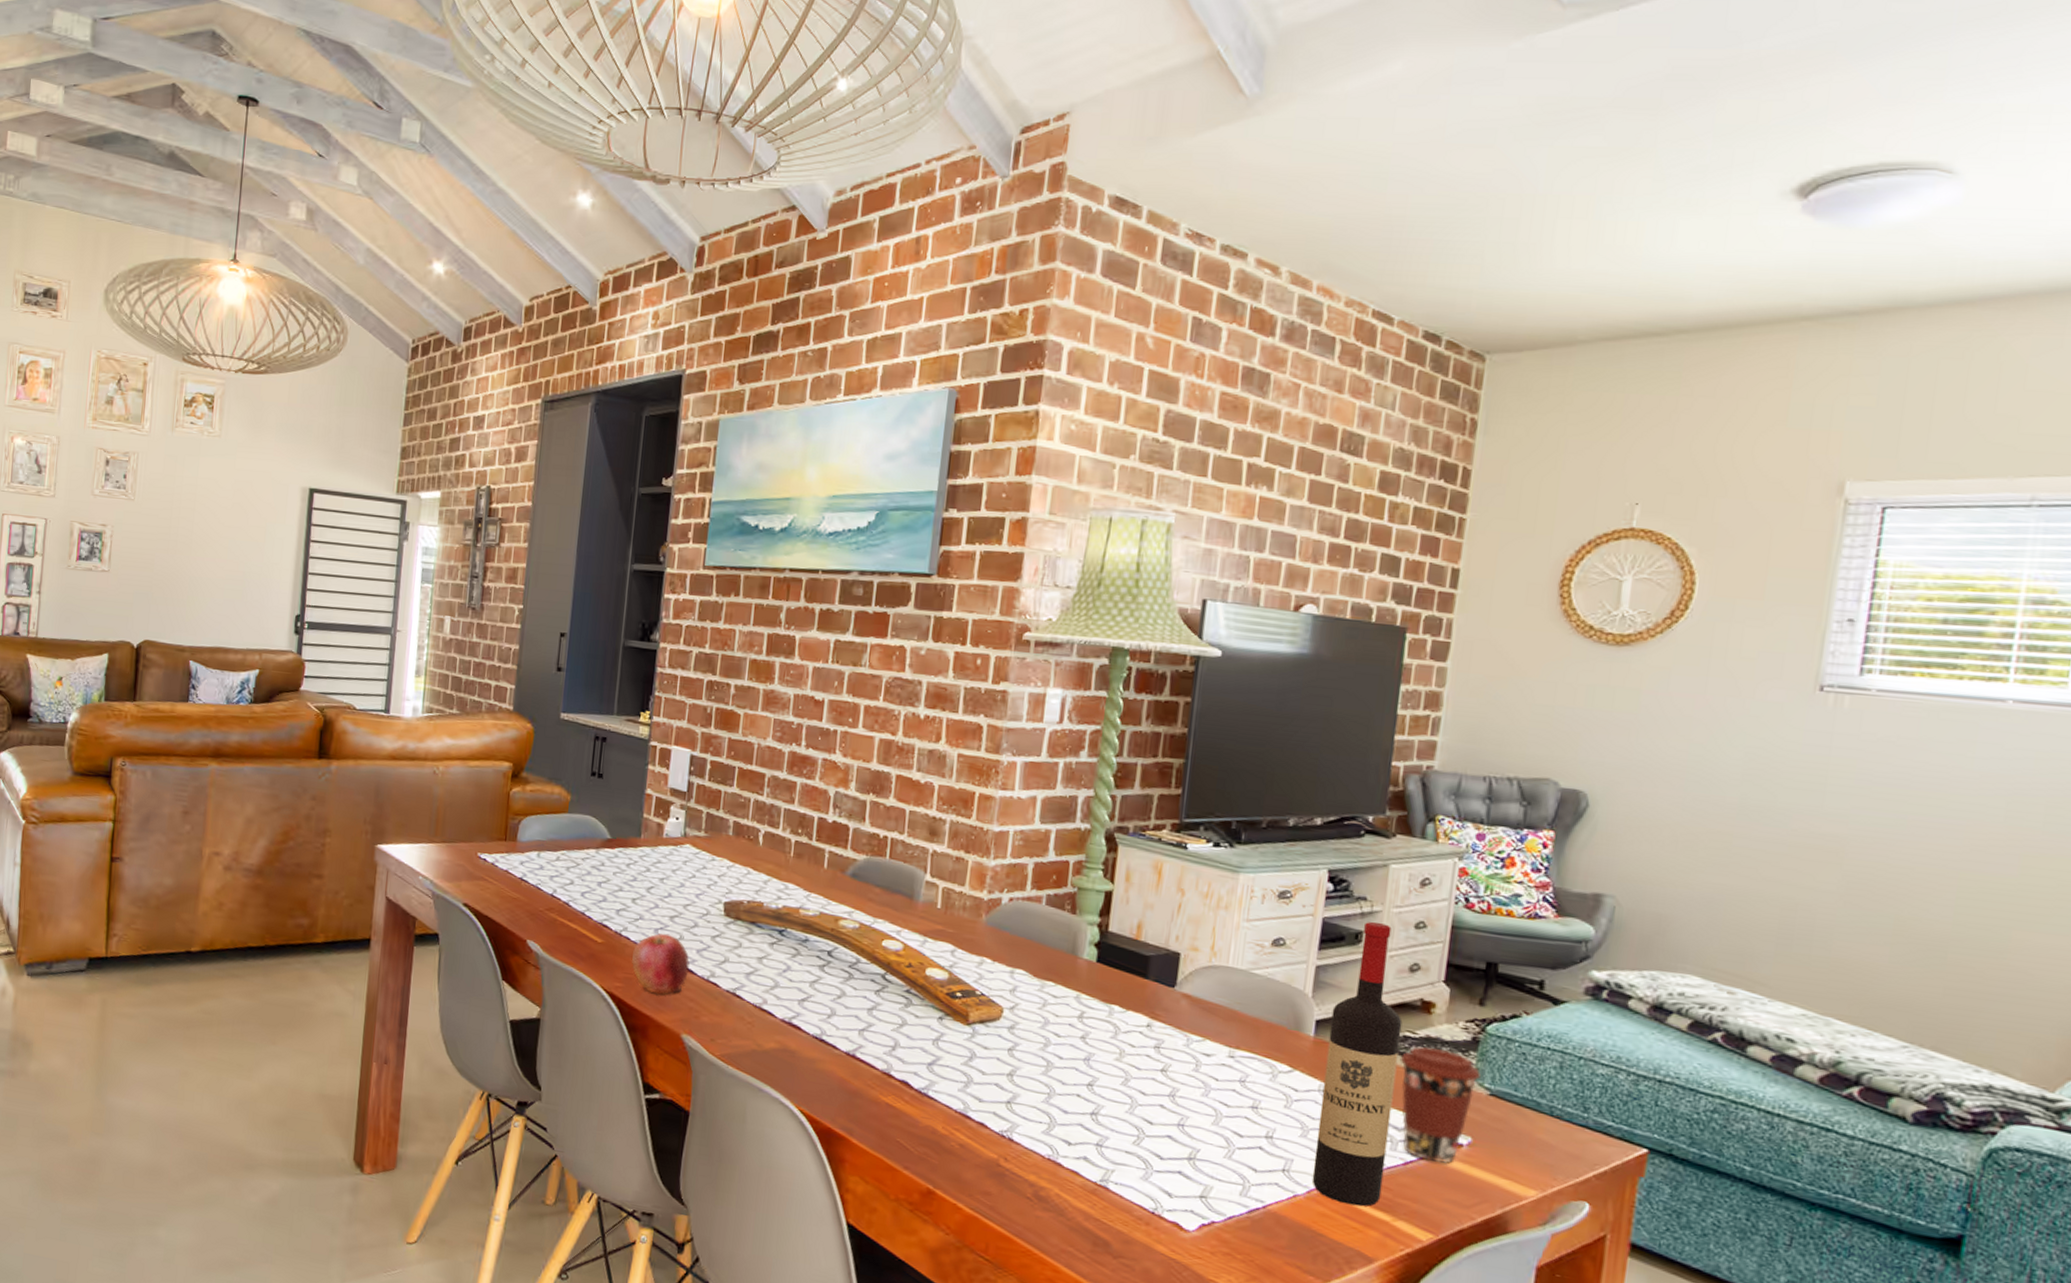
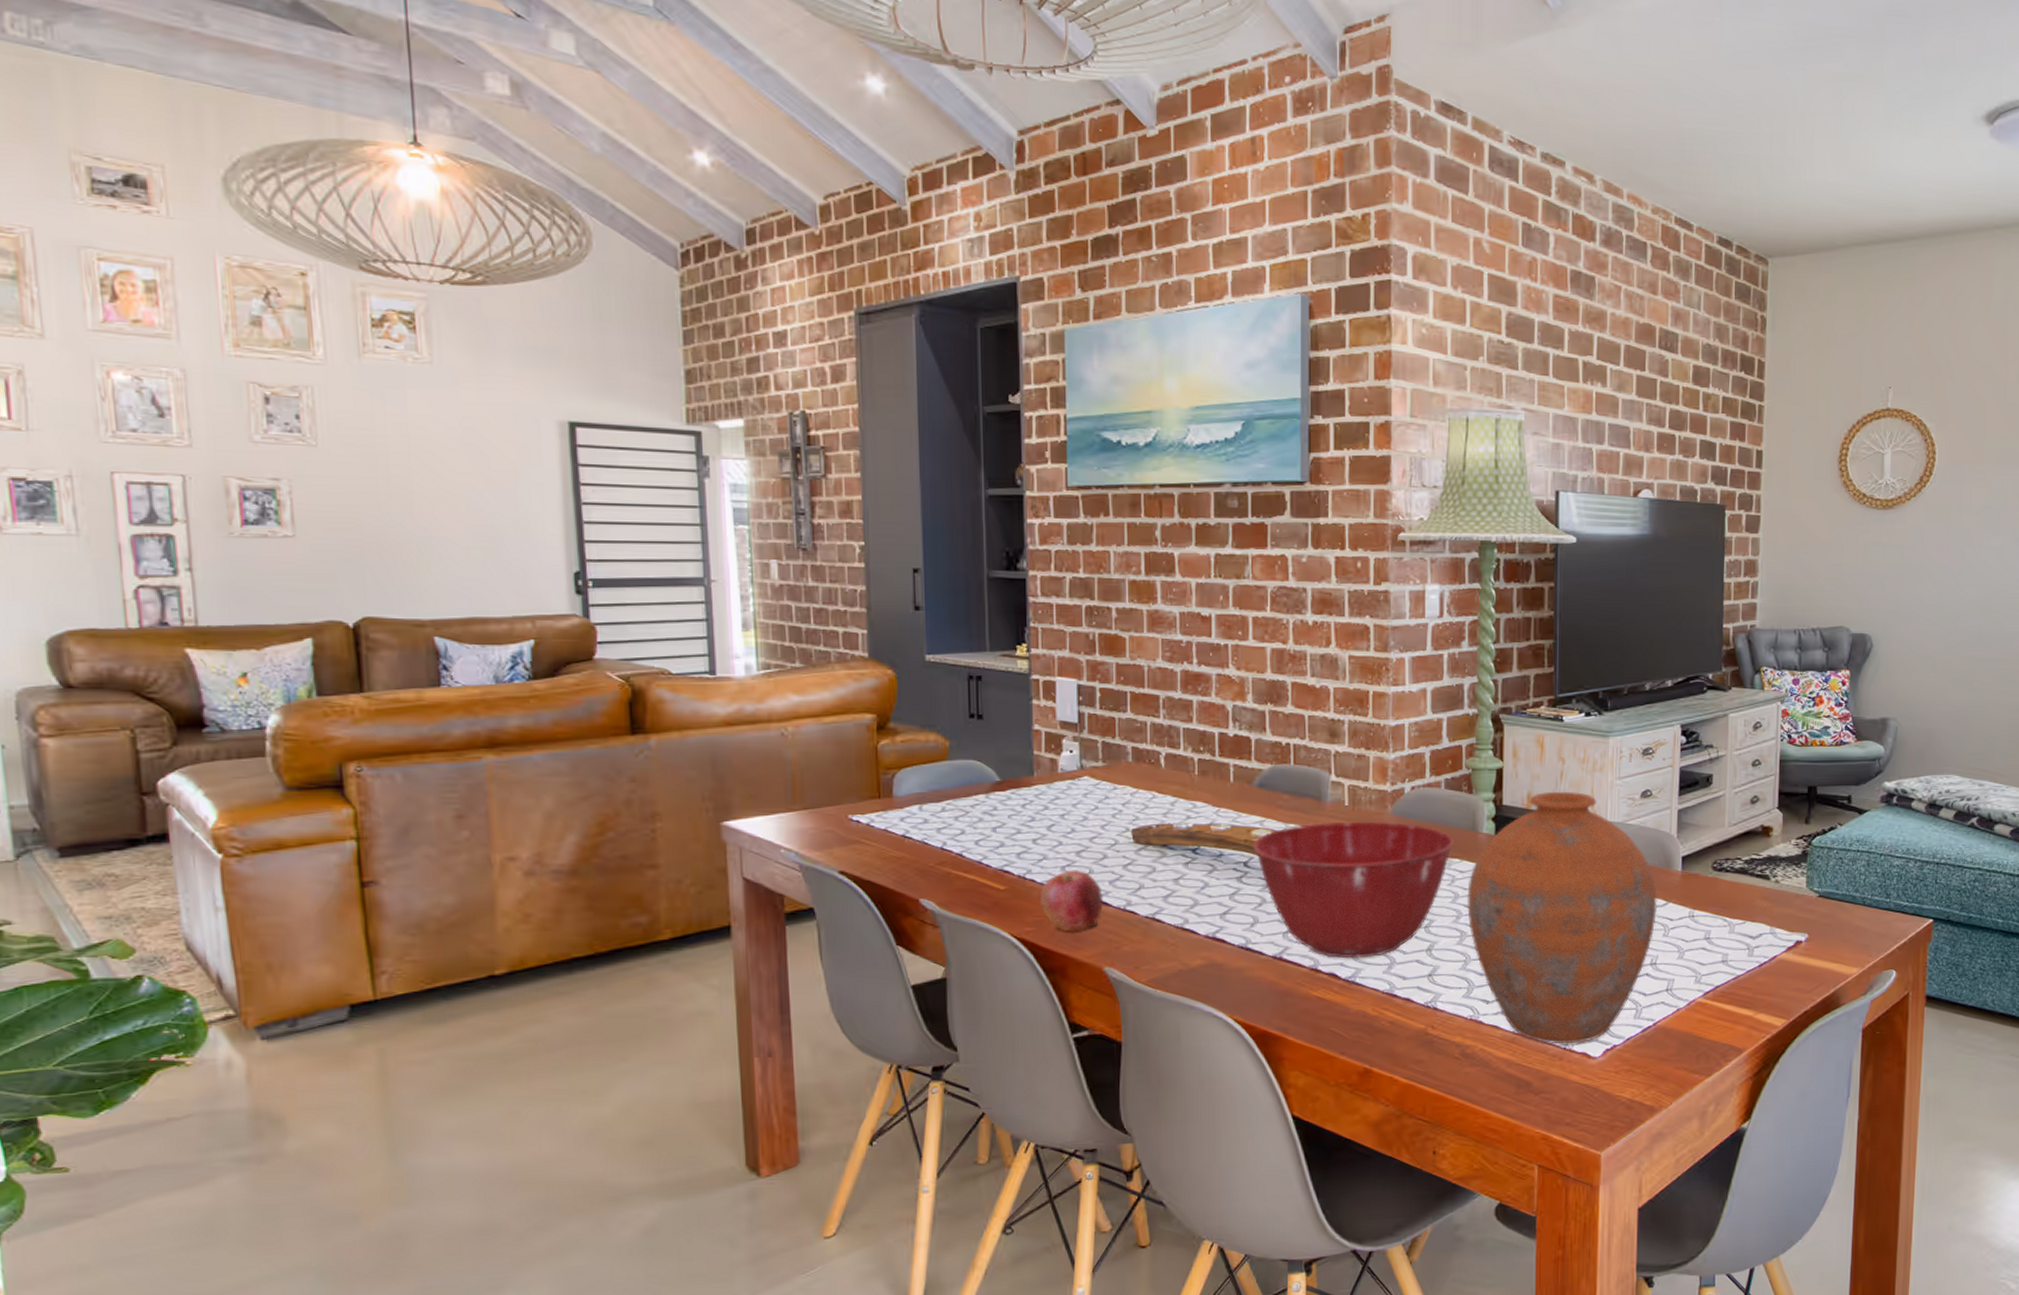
mixing bowl: none [838,921,1050,1072] -> present [1253,821,1454,959]
vase: none [1057,923,1281,1212] -> present [1467,791,1657,1044]
wine bottle: present [1312,922,1403,1207] -> none [1690,766,1749,1008]
coffee cup: present [1399,1046,1481,1164] -> none [1749,864,1811,960]

